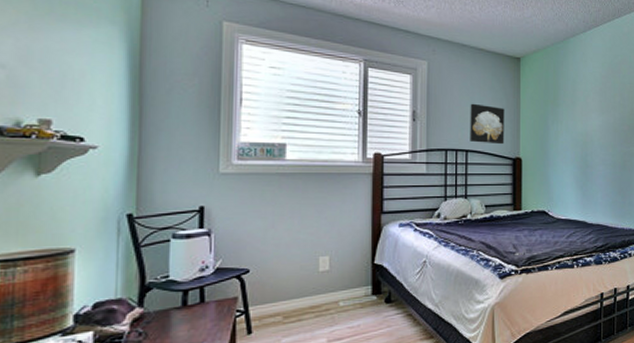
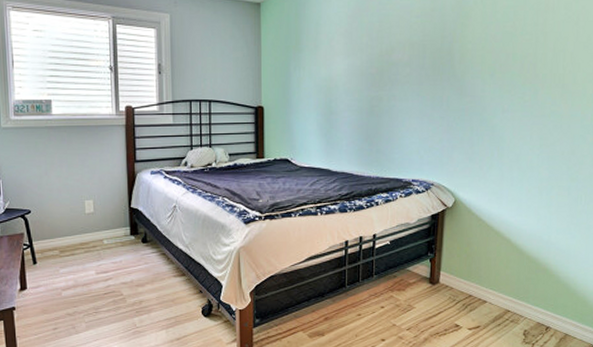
wall art: present [470,103,505,145] -> none [211,53,246,94]

